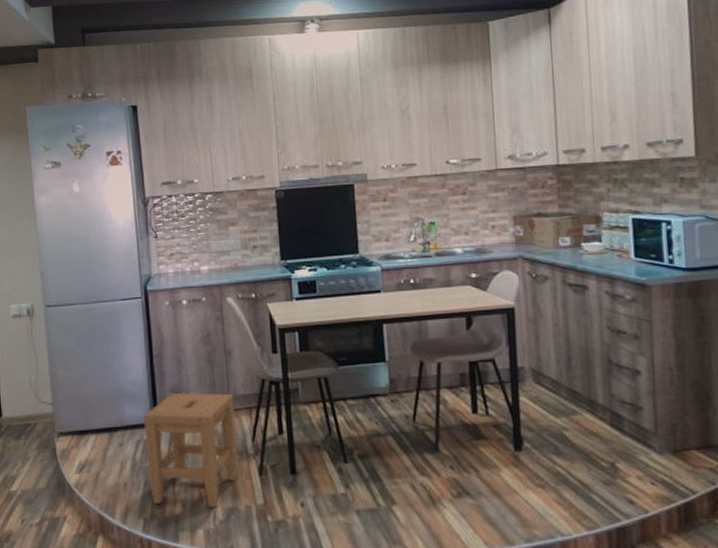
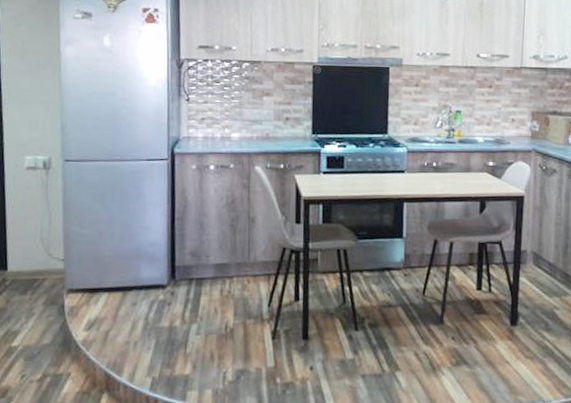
stool: present [143,392,238,508] -> none [159,255,254,369]

